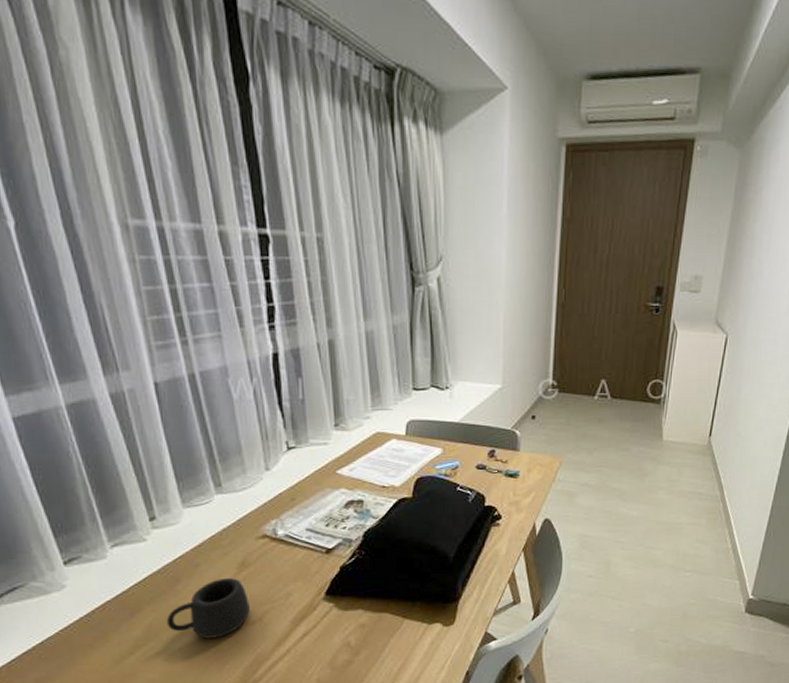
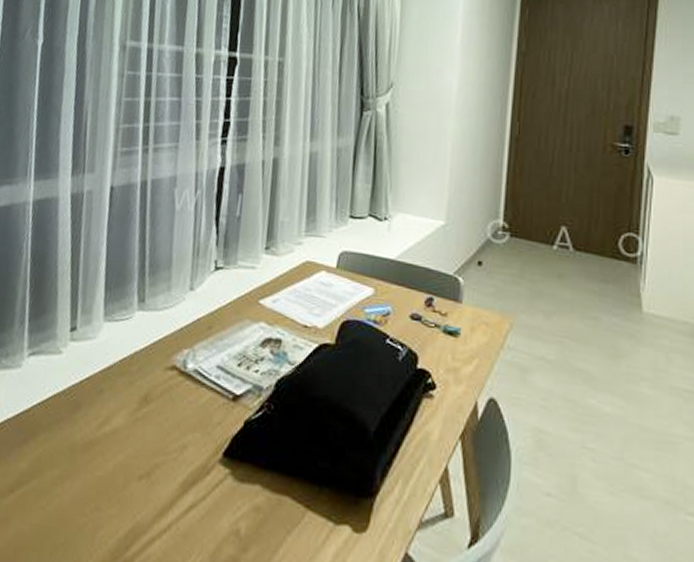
mug: present [166,577,250,639] -> none [54,412,142,490]

